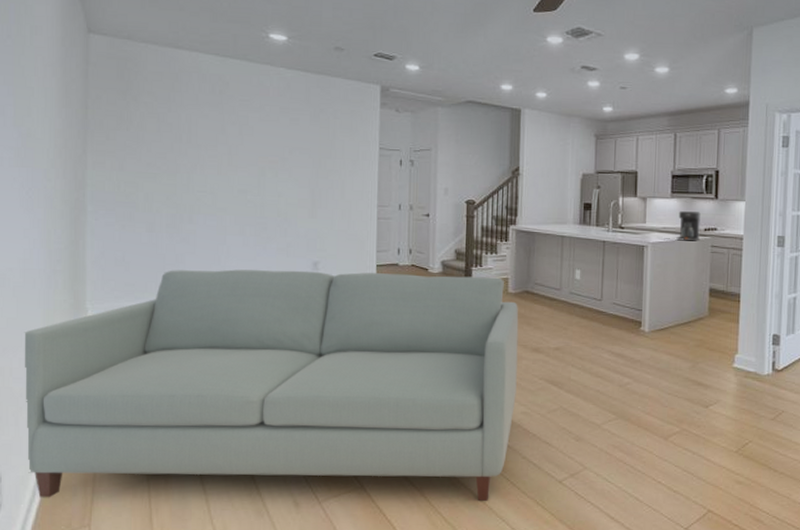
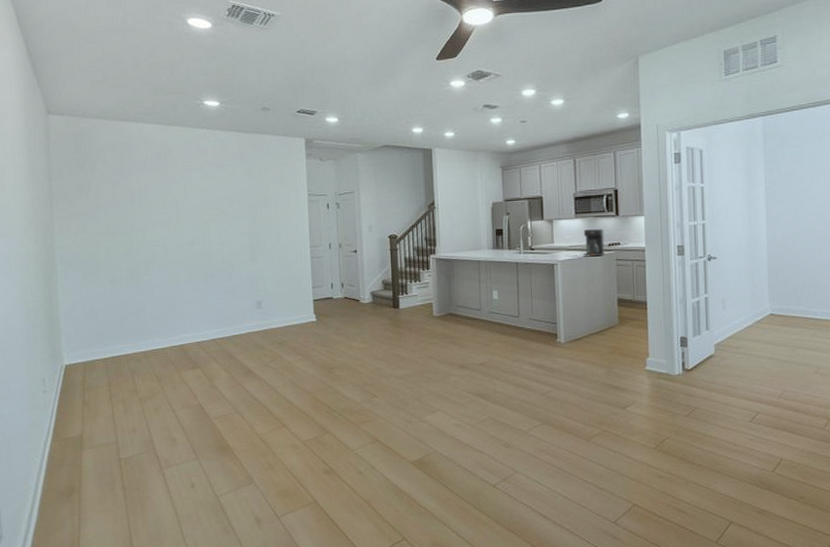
sofa: present [24,269,519,501] -> none [11,303,448,528]

